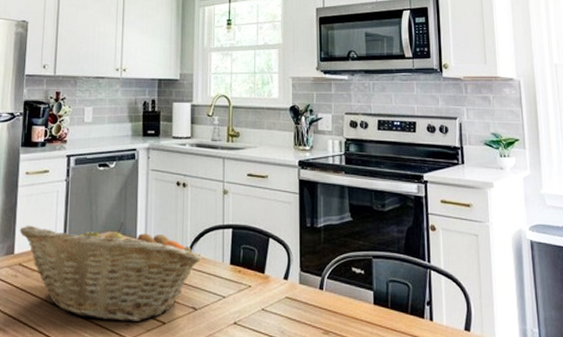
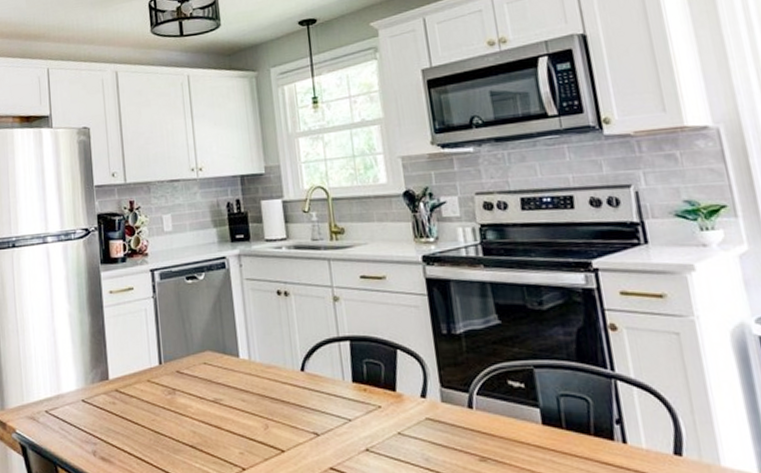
fruit basket: present [19,221,203,321] -> none [111,339,319,450]

